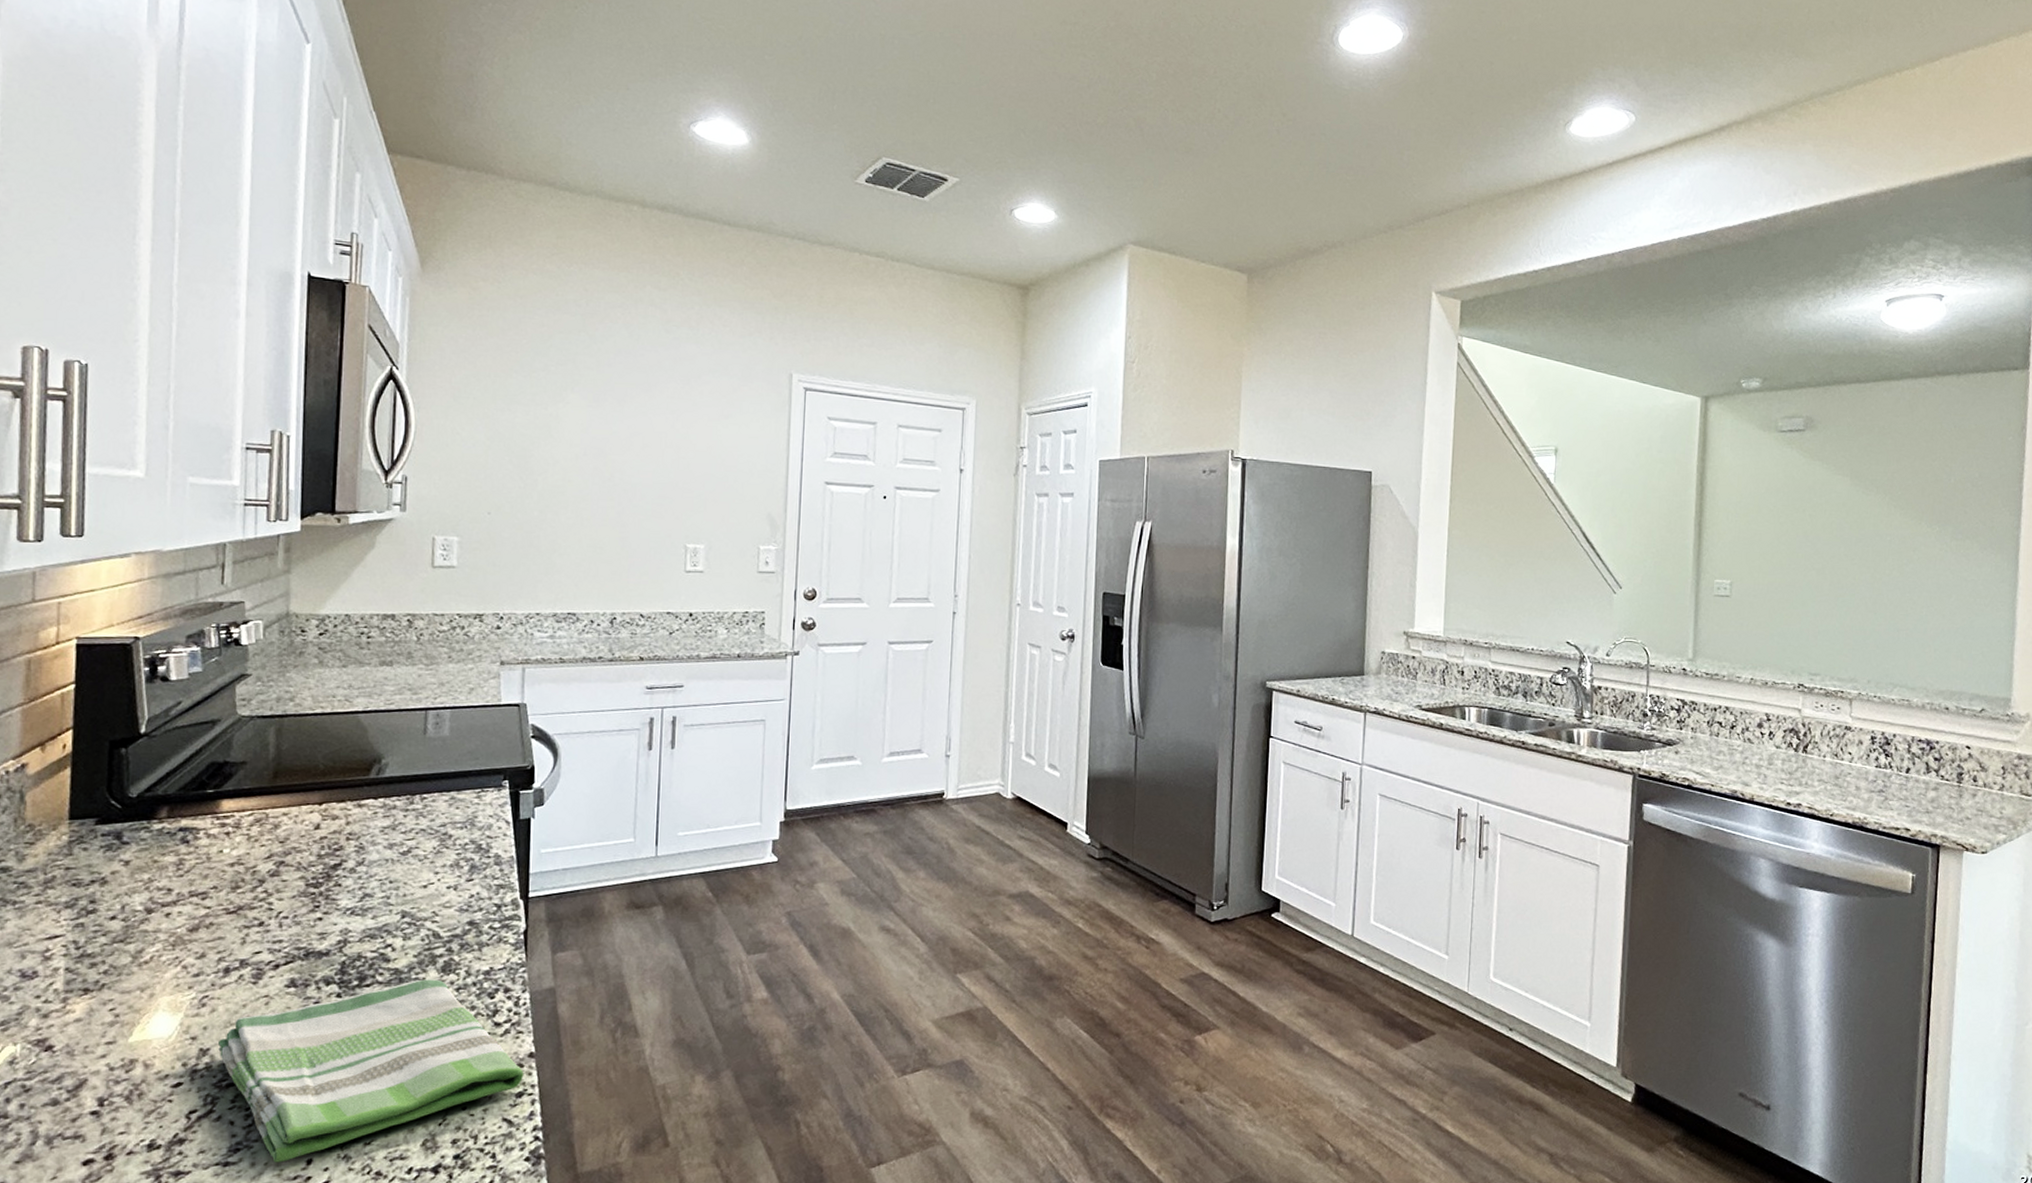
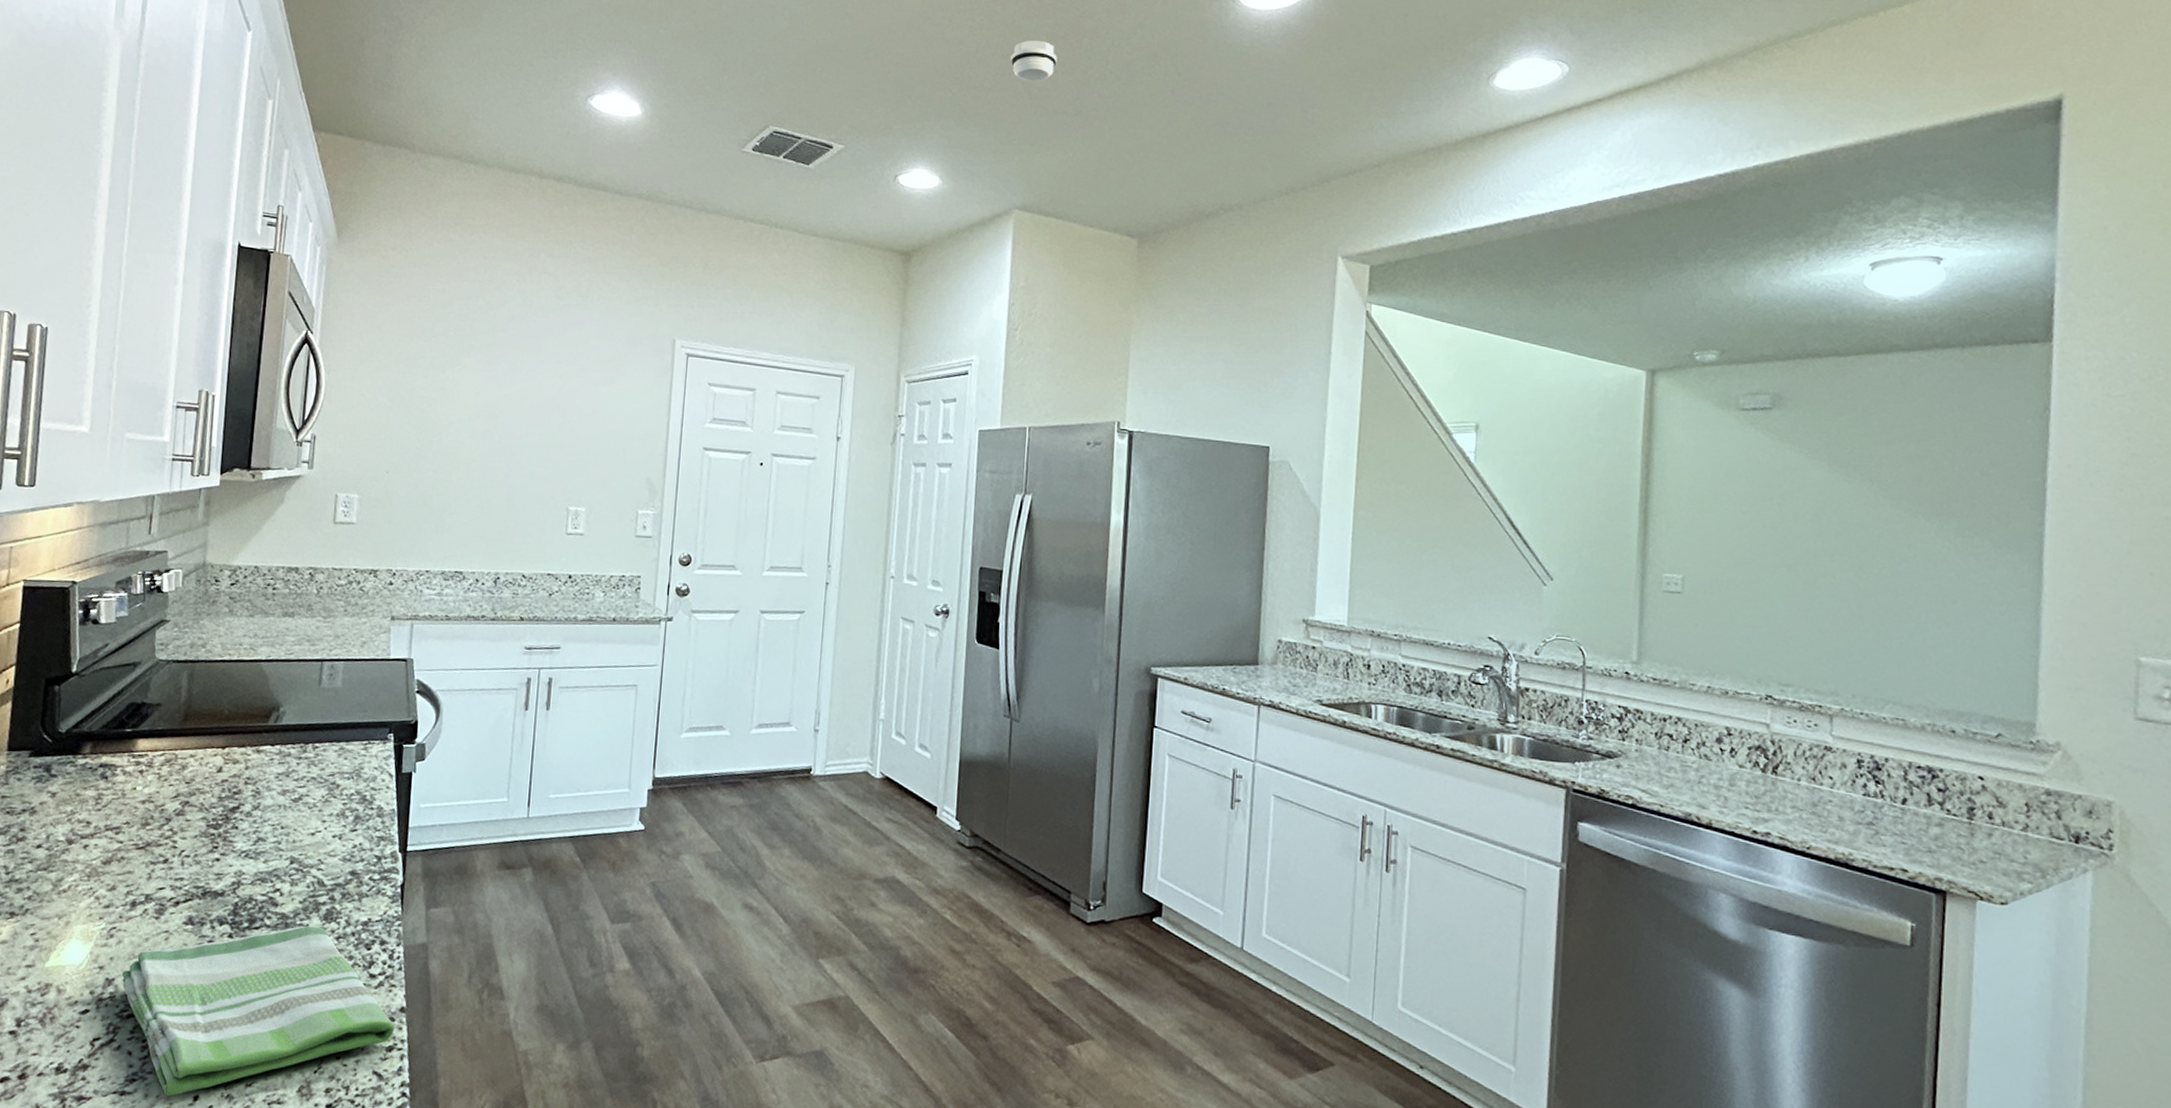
smoke detector: none [1122,77,1167,119] -> present [1010,40,1057,82]

